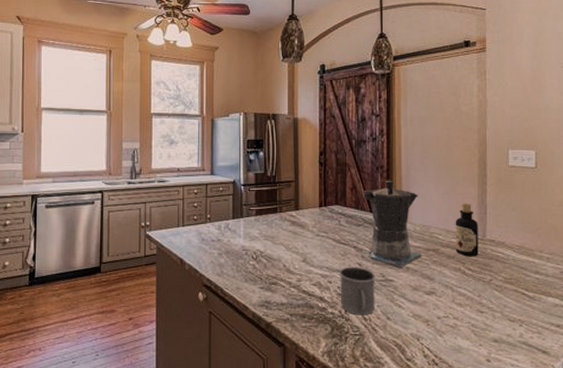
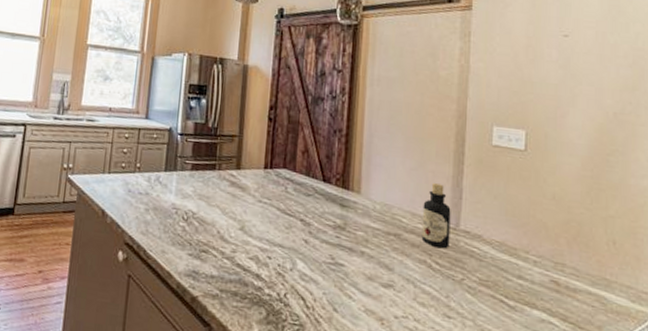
mug: present [340,267,376,316] -> none [279,242,324,303]
coffee maker: present [361,180,422,268] -> none [309,146,382,252]

